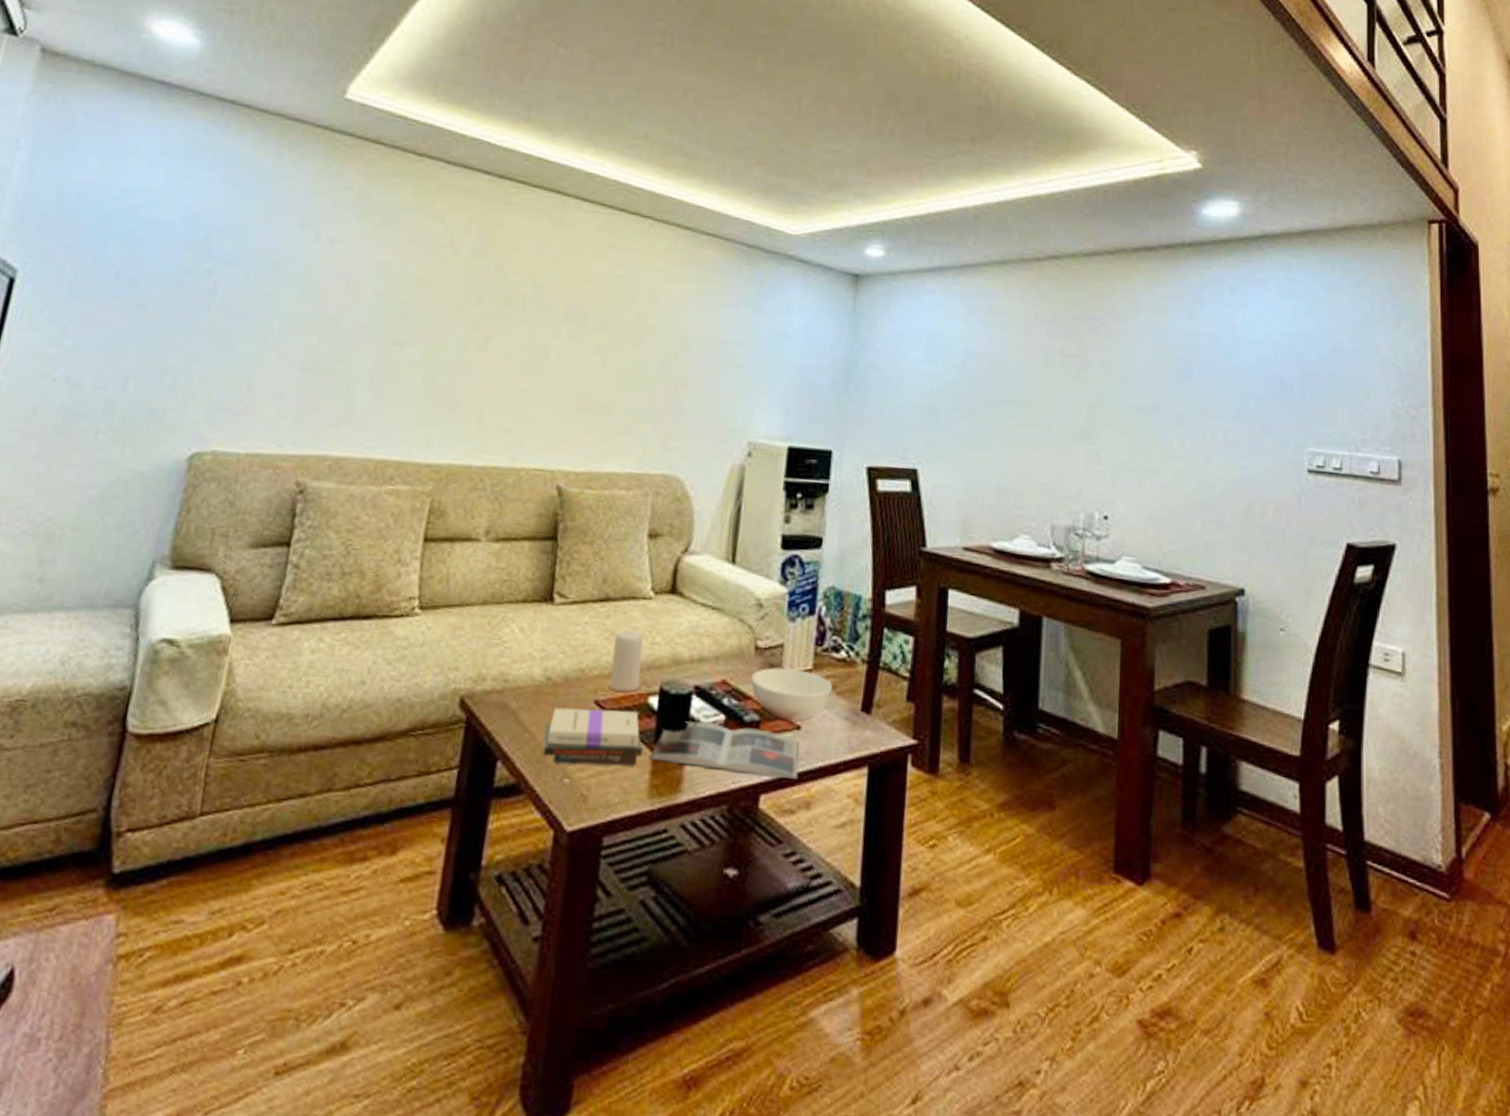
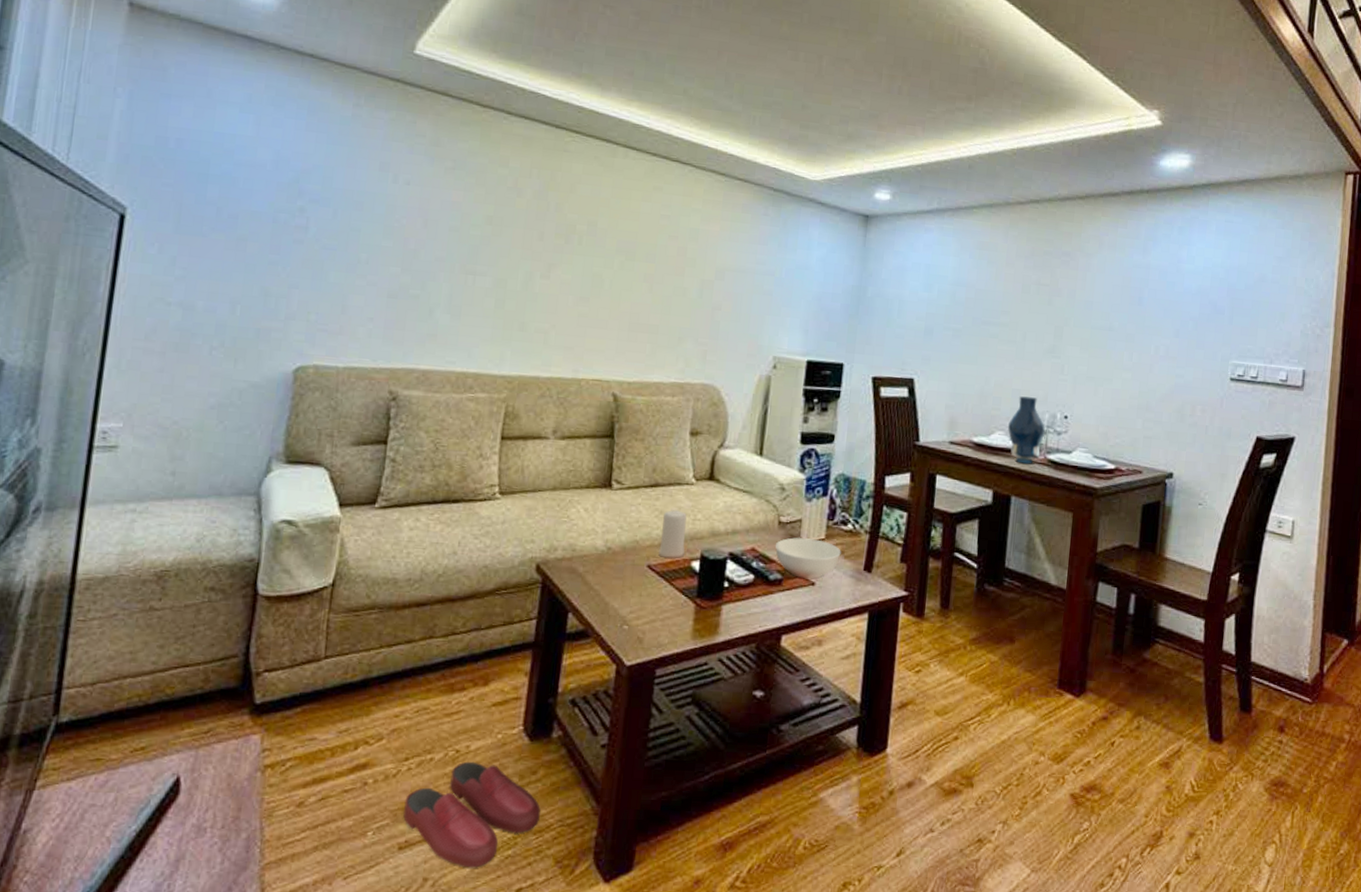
slippers: none [283,956,455,1104] -> present [403,761,541,868]
books: present [543,707,643,766] -> none [606,571,687,615]
magazine: present [649,721,799,780] -> none [692,580,814,624]
vase: none [1035,491,1082,577] -> present [1008,396,1046,464]

